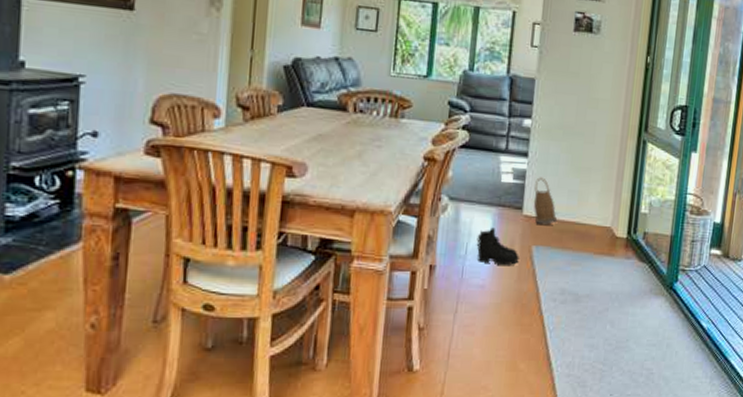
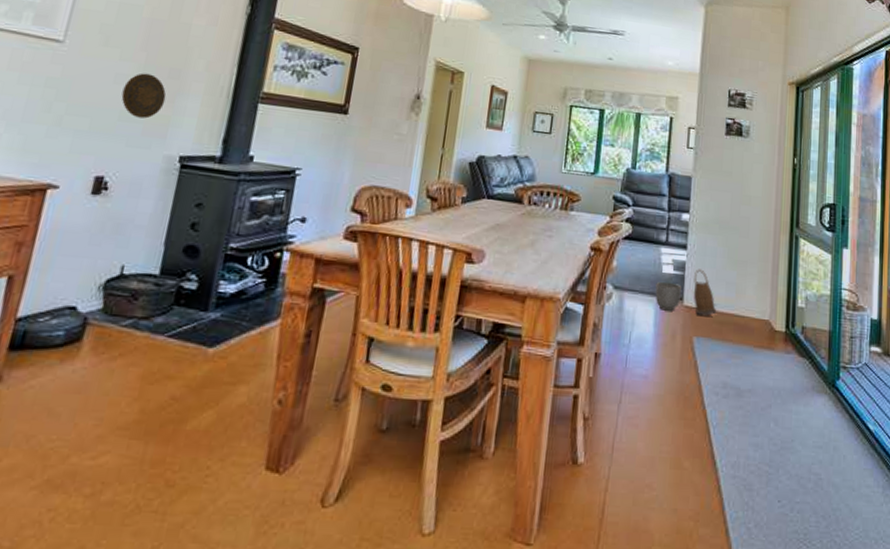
boots: present [476,227,519,266] -> none [639,317,681,357]
planter: none [493,191,521,221] -> present [655,281,681,311]

